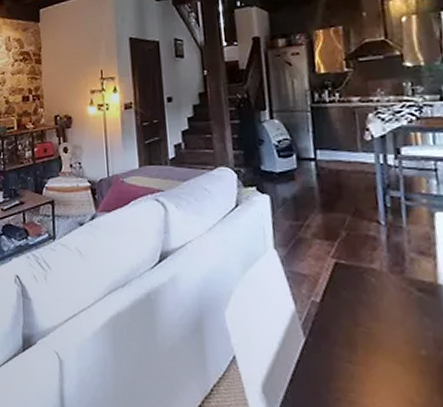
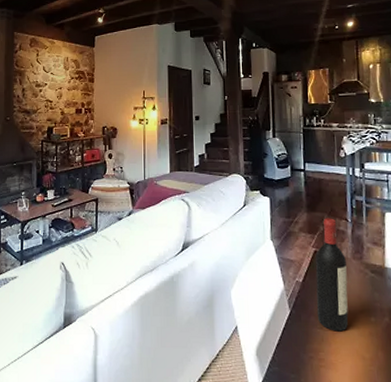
wine bottle: none [337,220,388,368] -> present [315,218,349,332]

